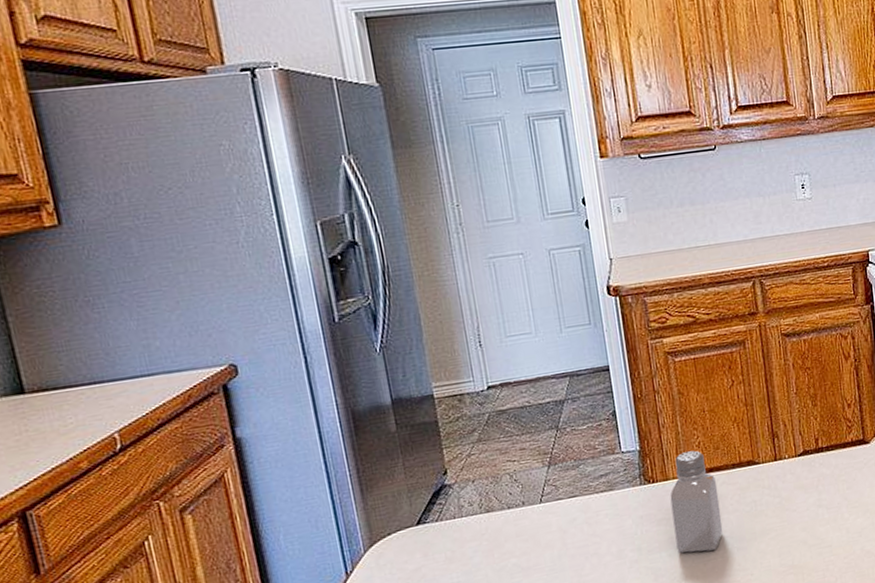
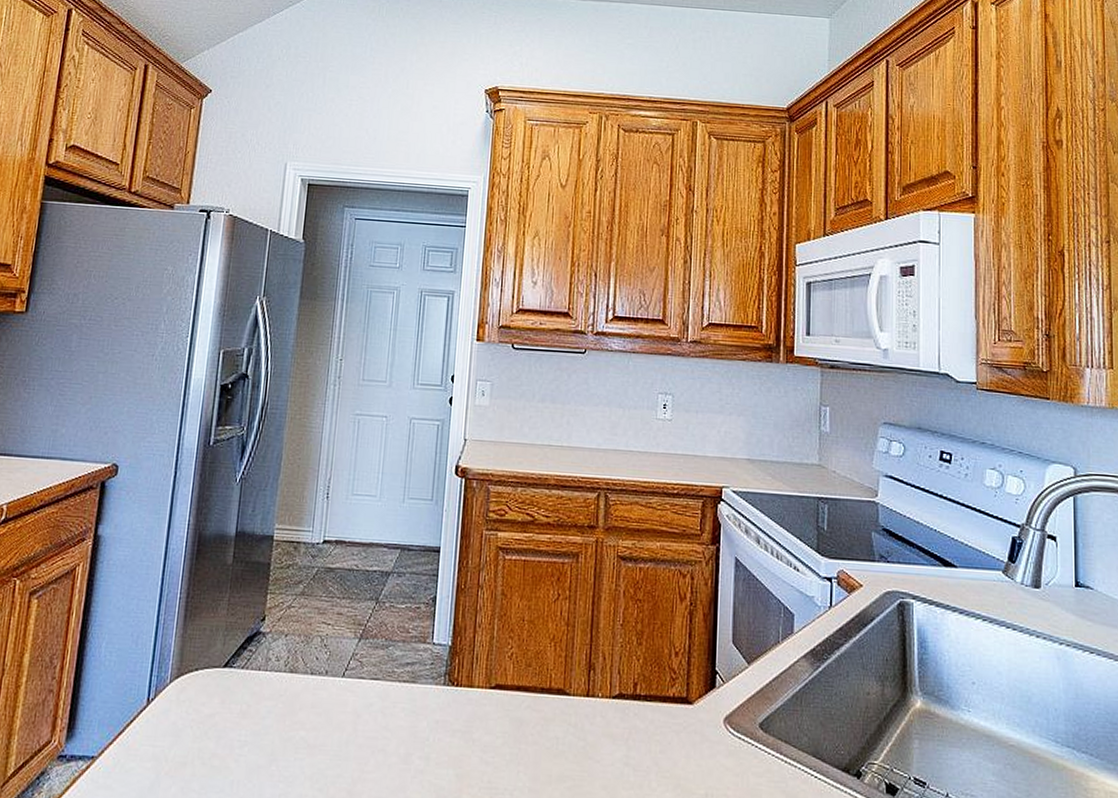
saltshaker: present [670,450,723,553] -> none [466,660,522,783]

